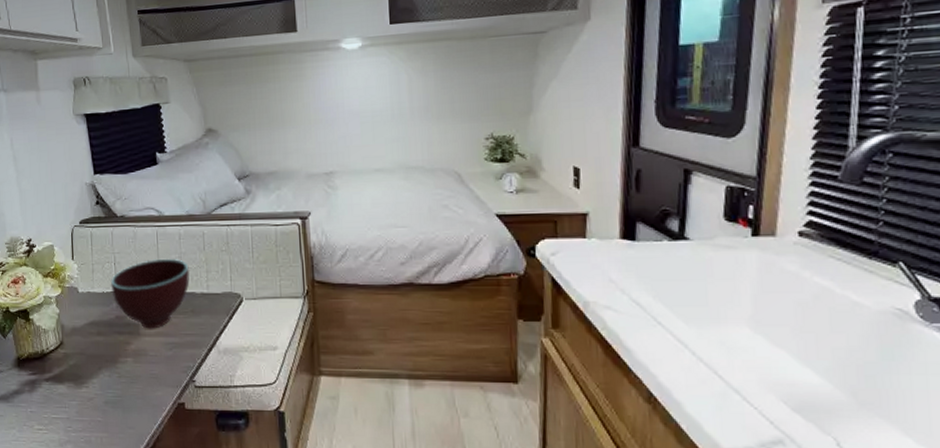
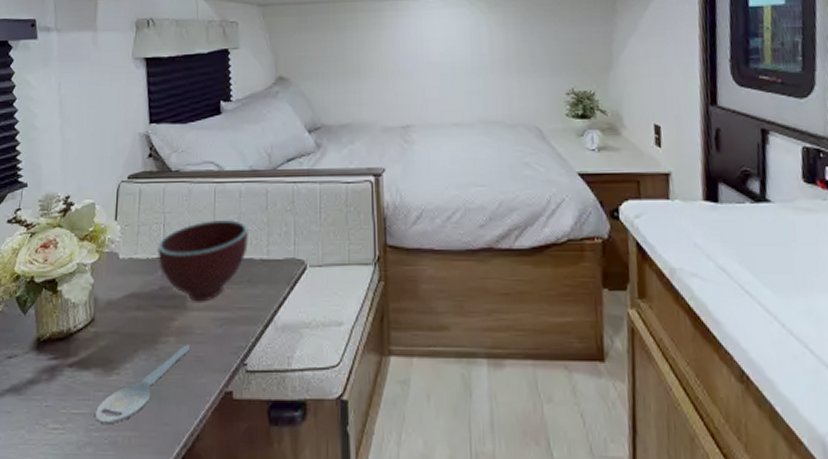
key: none [71,364,145,427] -> present [95,345,190,425]

